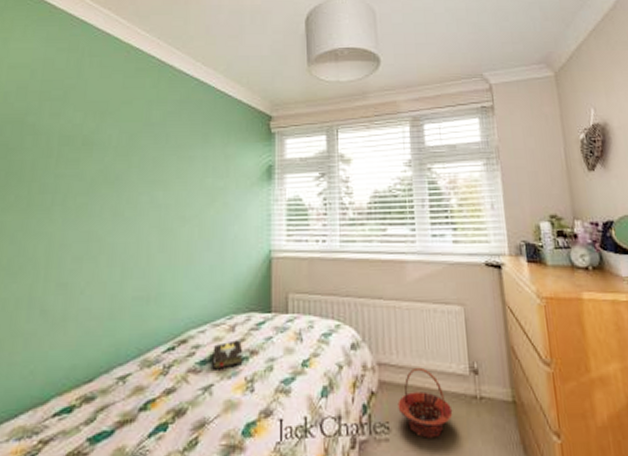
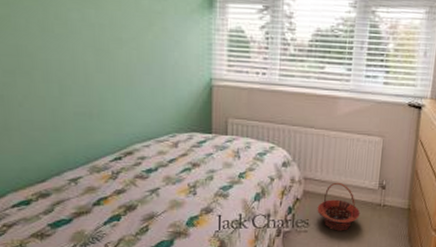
hardback book: present [212,340,243,370] -> none [157,154,186,177]

